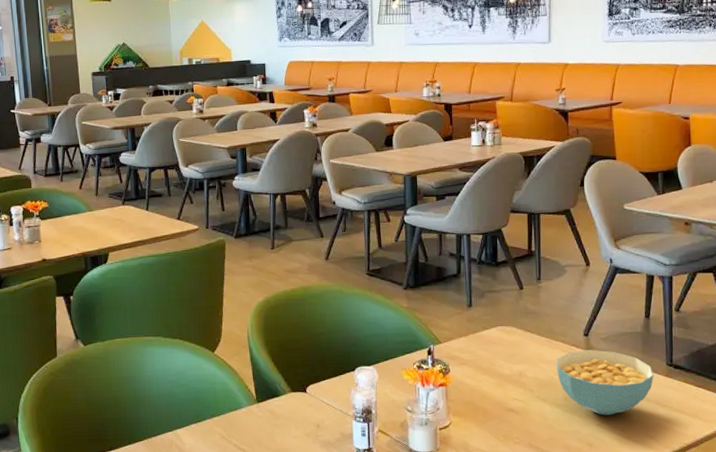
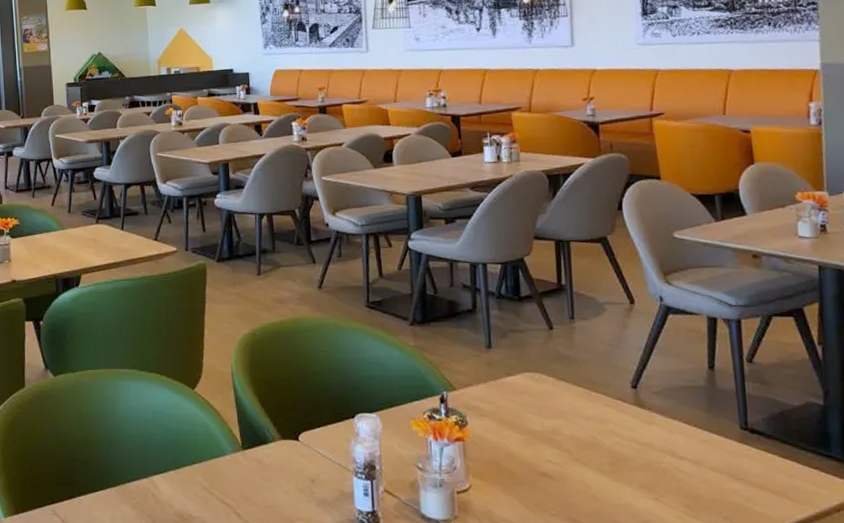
cereal bowl: present [556,350,654,415] -> none [598,405,725,487]

